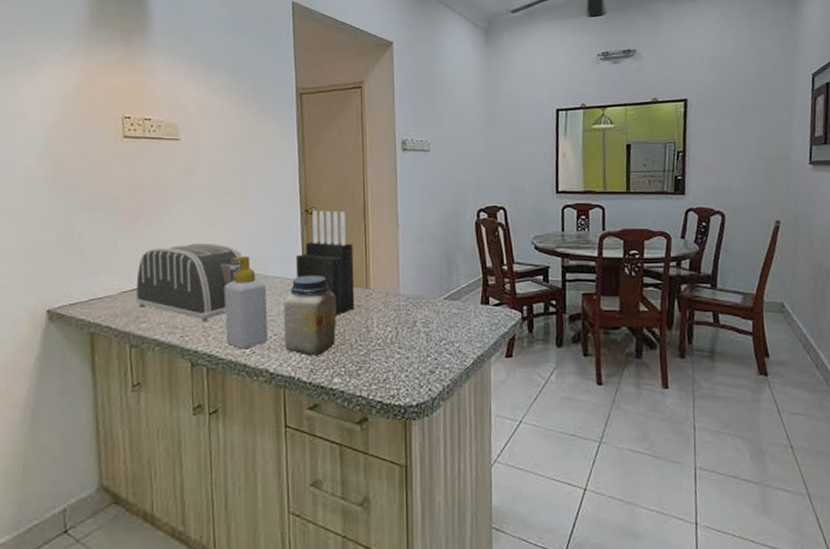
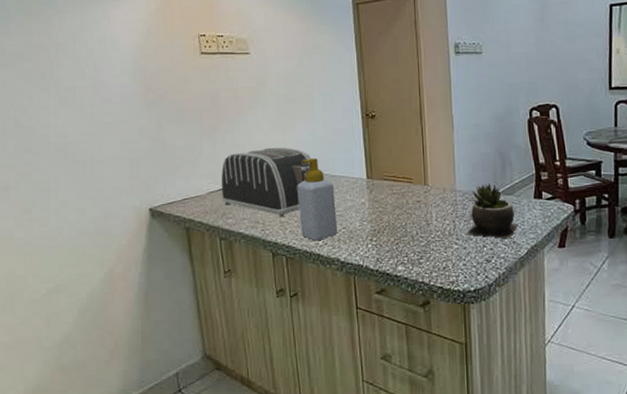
jar: present [284,275,336,356] -> none [350,174,399,247]
knife block: present [296,210,355,315] -> none [360,114,415,210]
succulent plant: none [409,287,465,348] -> present [466,183,519,239]

